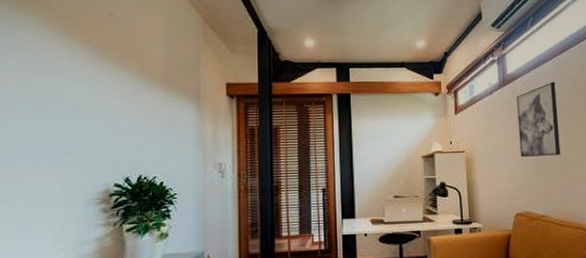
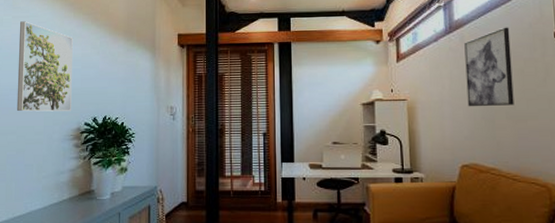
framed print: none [24,65,98,173] -> present [16,21,73,112]

